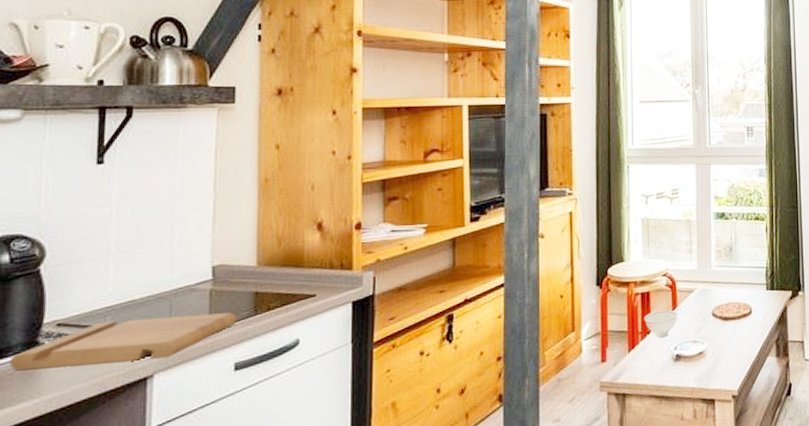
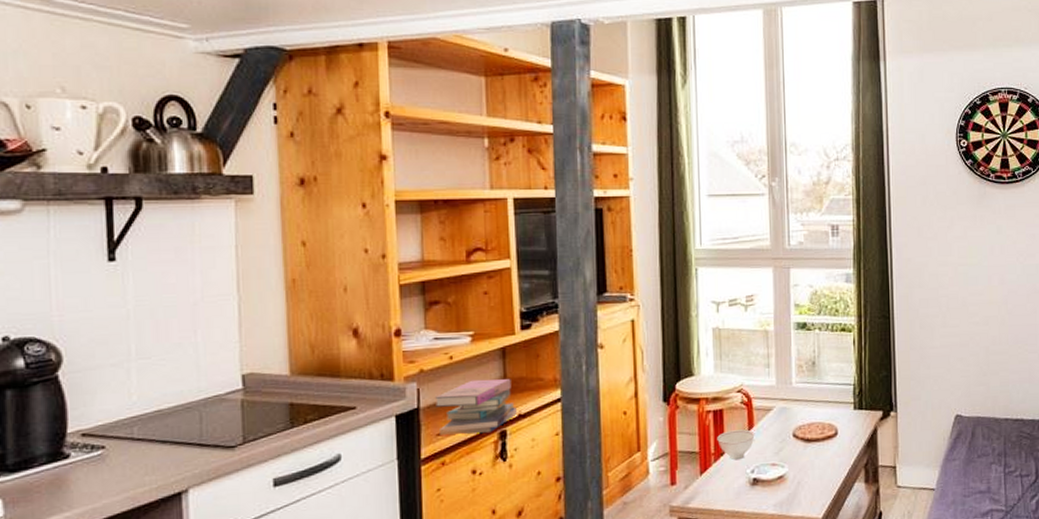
cutting board: present [10,312,237,371] -> none [36,425,272,483]
books: none [390,267,463,321] -> present [435,379,517,436]

